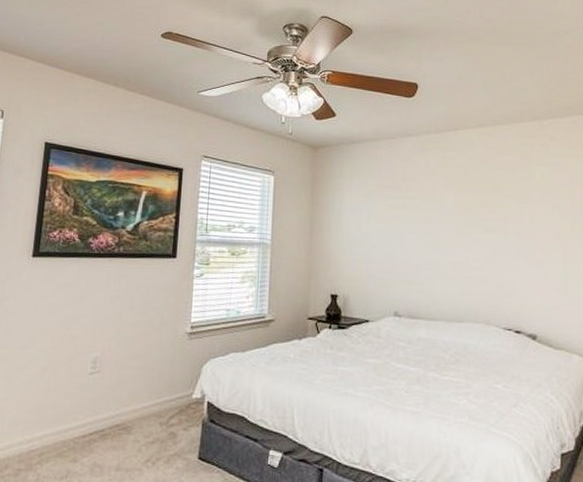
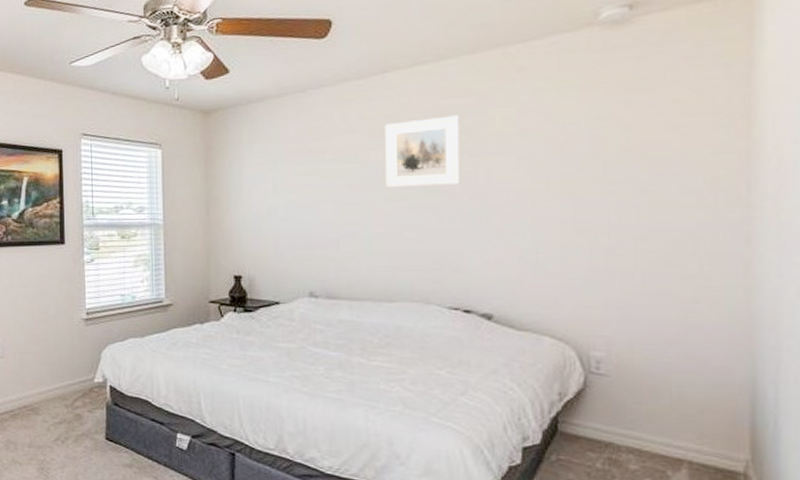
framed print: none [457,169,512,225] -> present [385,115,460,188]

